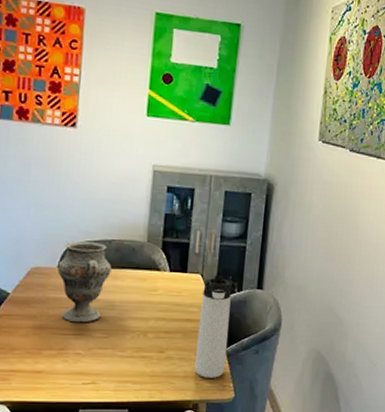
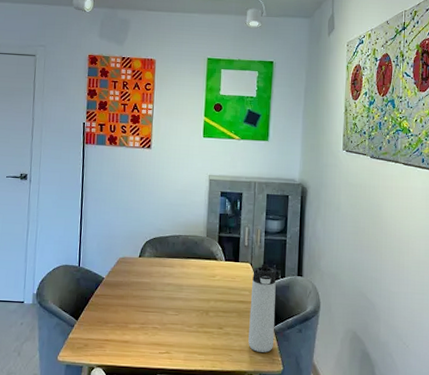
decorative vase: present [57,241,112,323] -> none [139,237,180,303]

